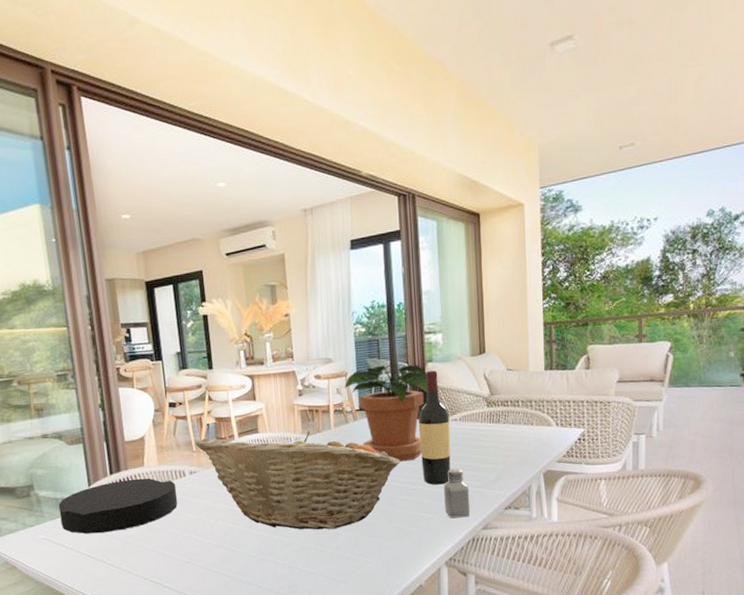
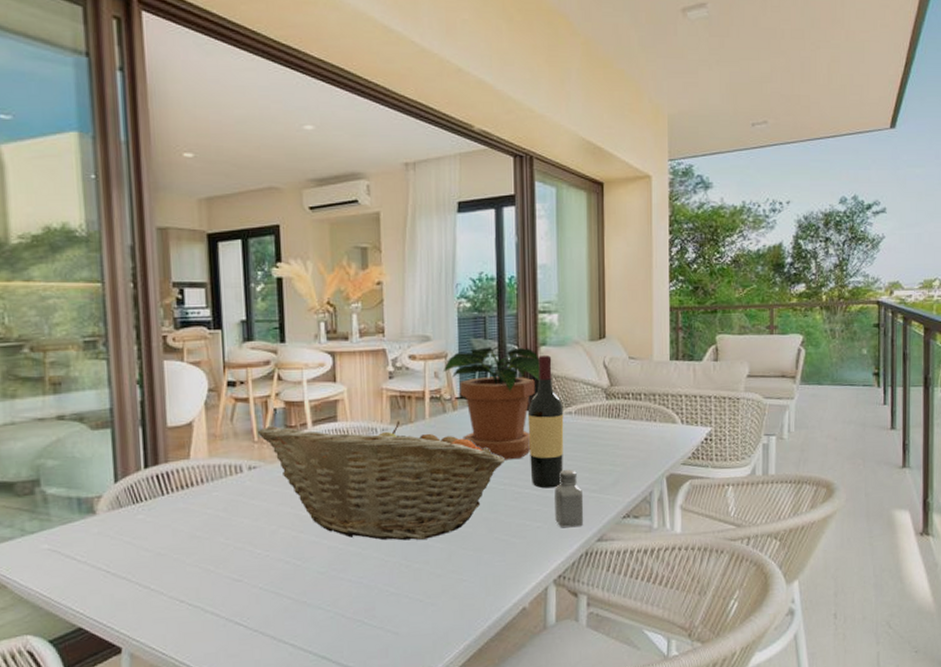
plate: present [58,478,178,534] -> none [72,473,231,544]

